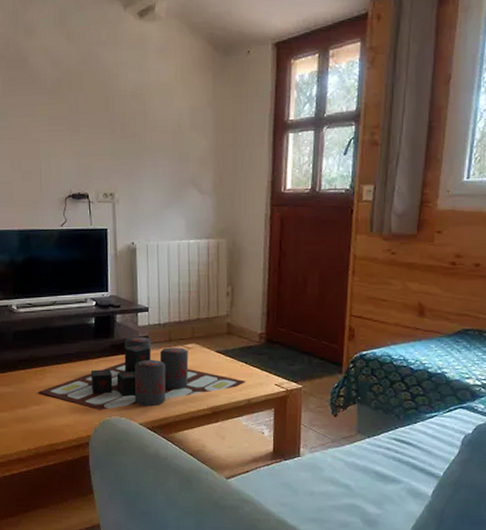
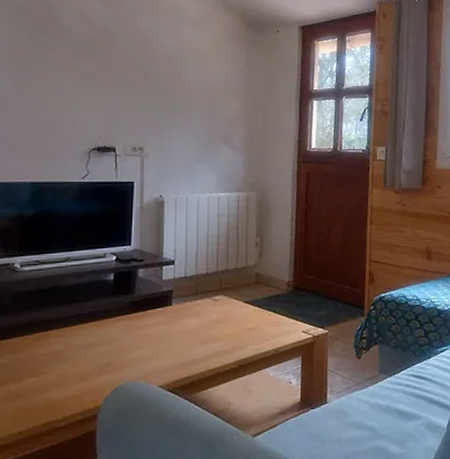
board game: present [38,336,246,410] -> none [39,290,274,376]

